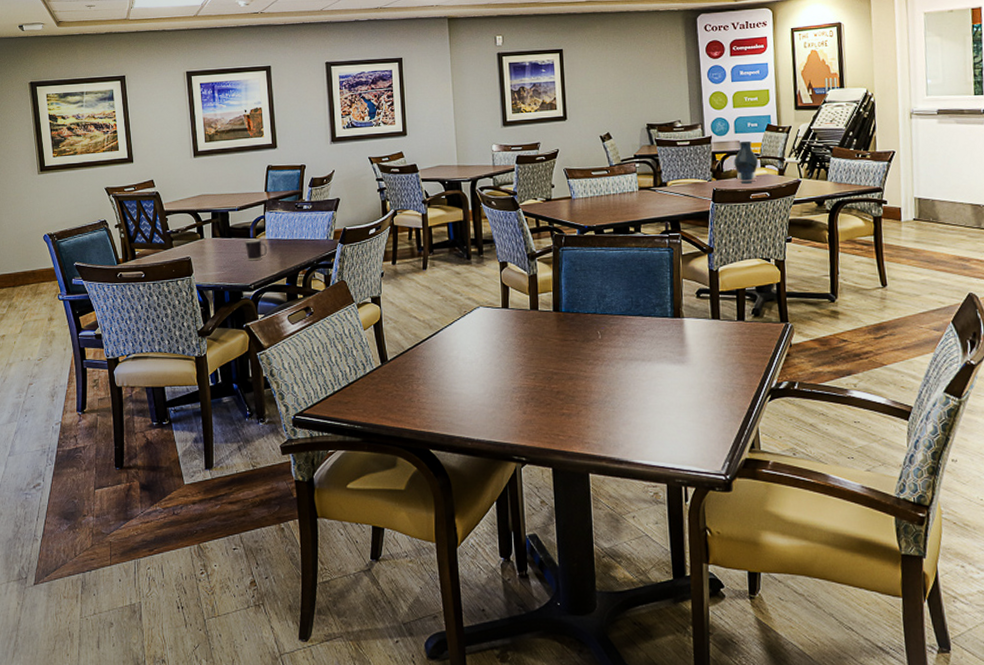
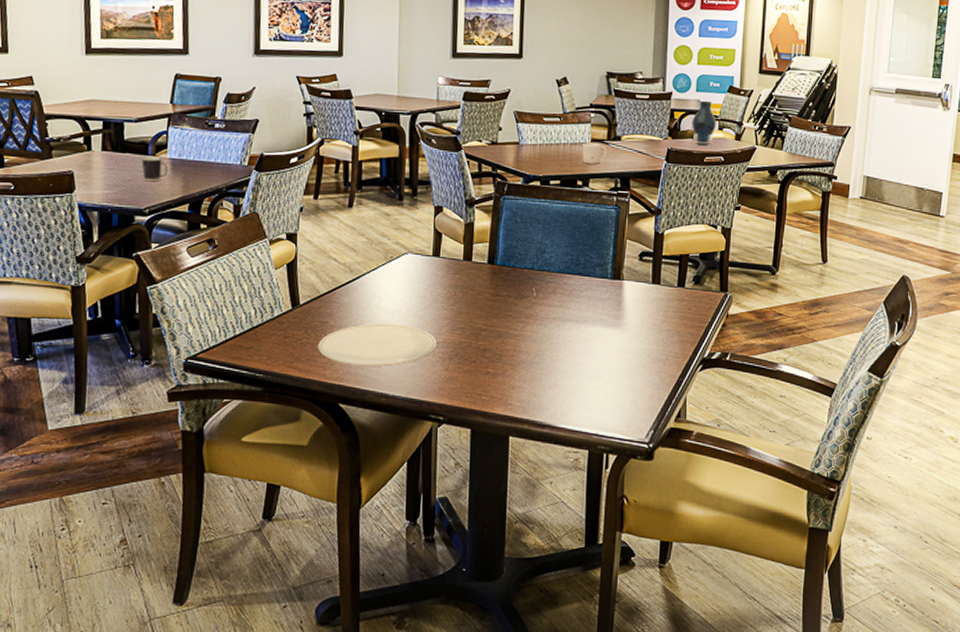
plate: none [407,373,513,414] -> present [318,323,437,367]
mug: none [631,191,655,211] -> present [582,142,607,164]

